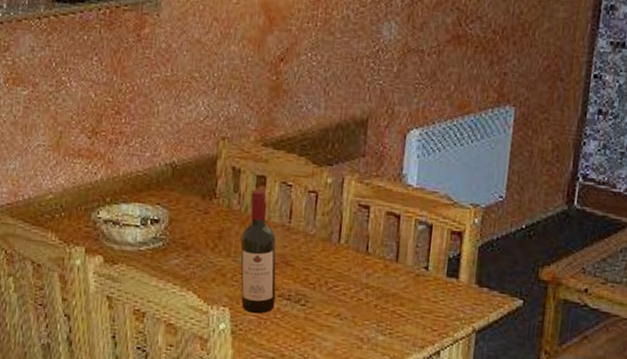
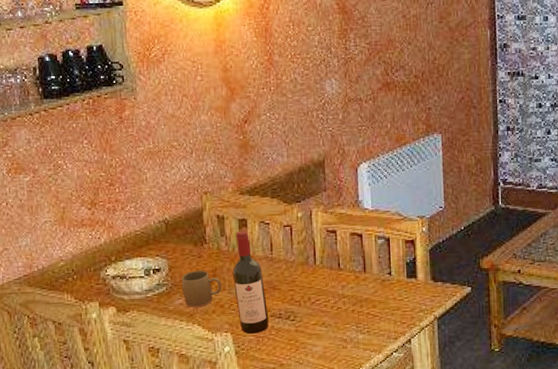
mug: none [180,228,227,272] -> present [181,270,222,307]

